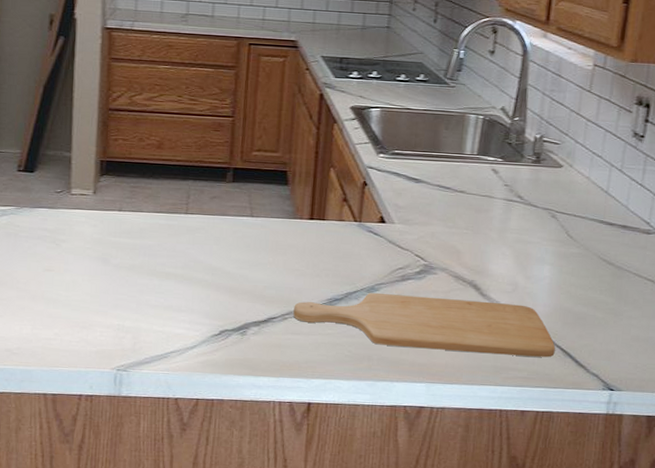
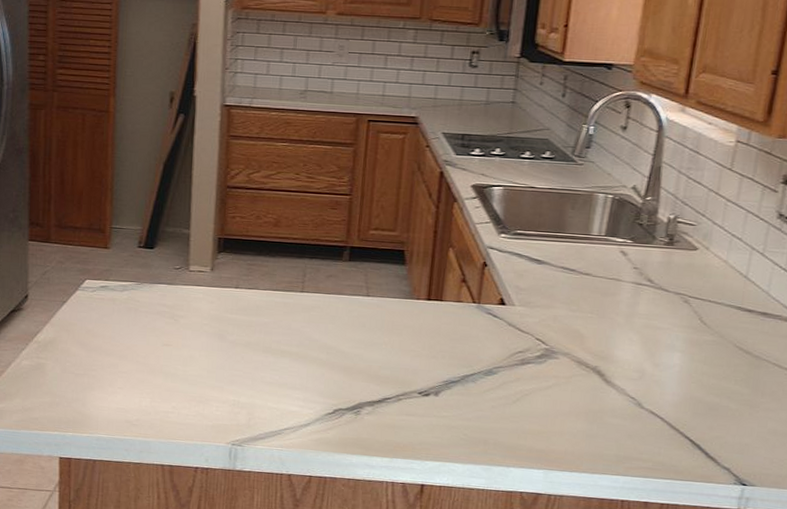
chopping board: present [293,293,555,358] -> none [408,376,684,449]

